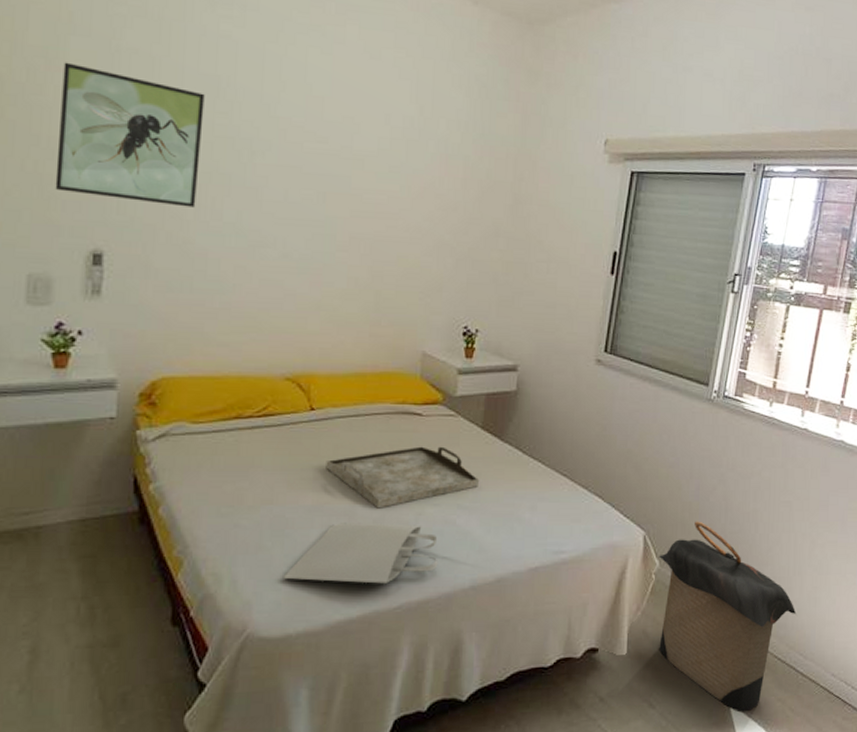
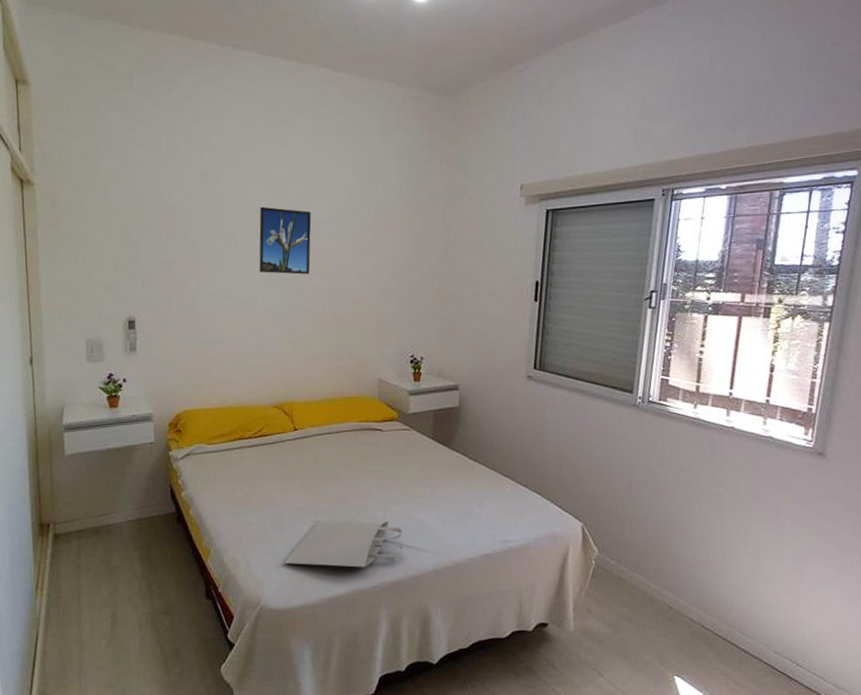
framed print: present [55,62,205,208] -> none [97,179,197,279]
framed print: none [281,126,355,217] -> present [259,206,312,275]
serving tray: present [326,446,480,509] -> none [309,455,434,507]
laundry hamper: present [658,521,797,711] -> none [596,513,735,682]

